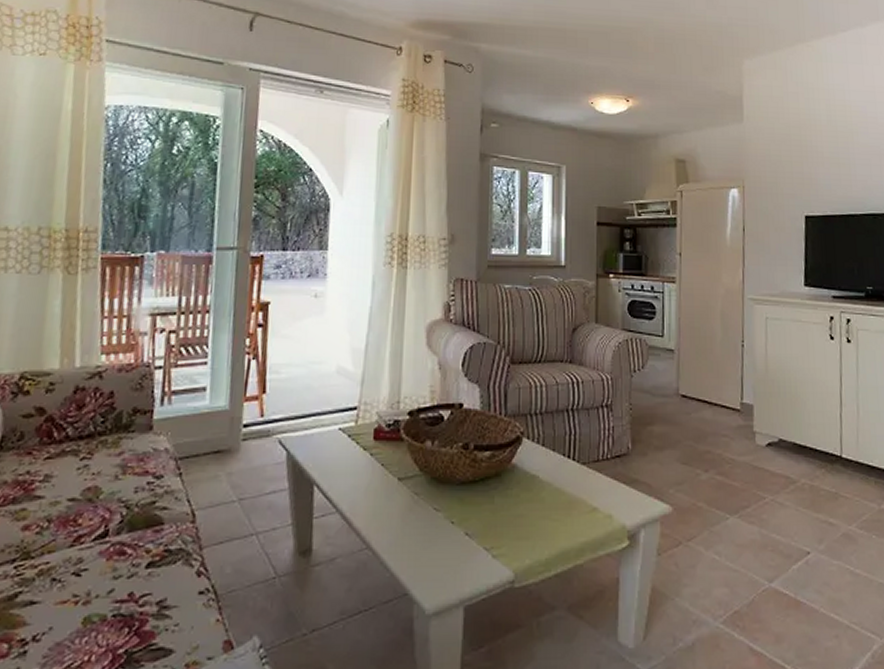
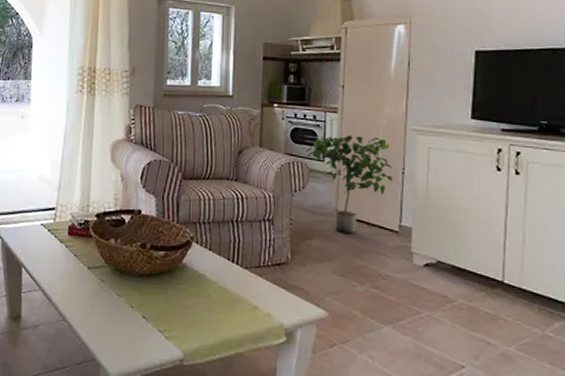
potted plant: none [644,307,733,417] -> present [305,135,393,235]

